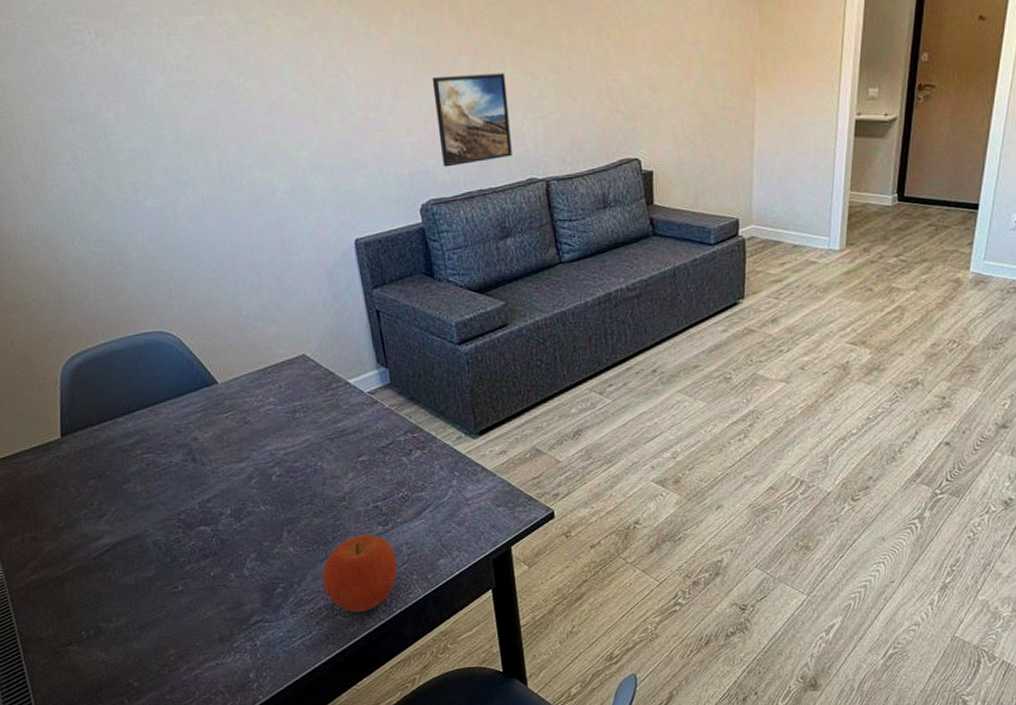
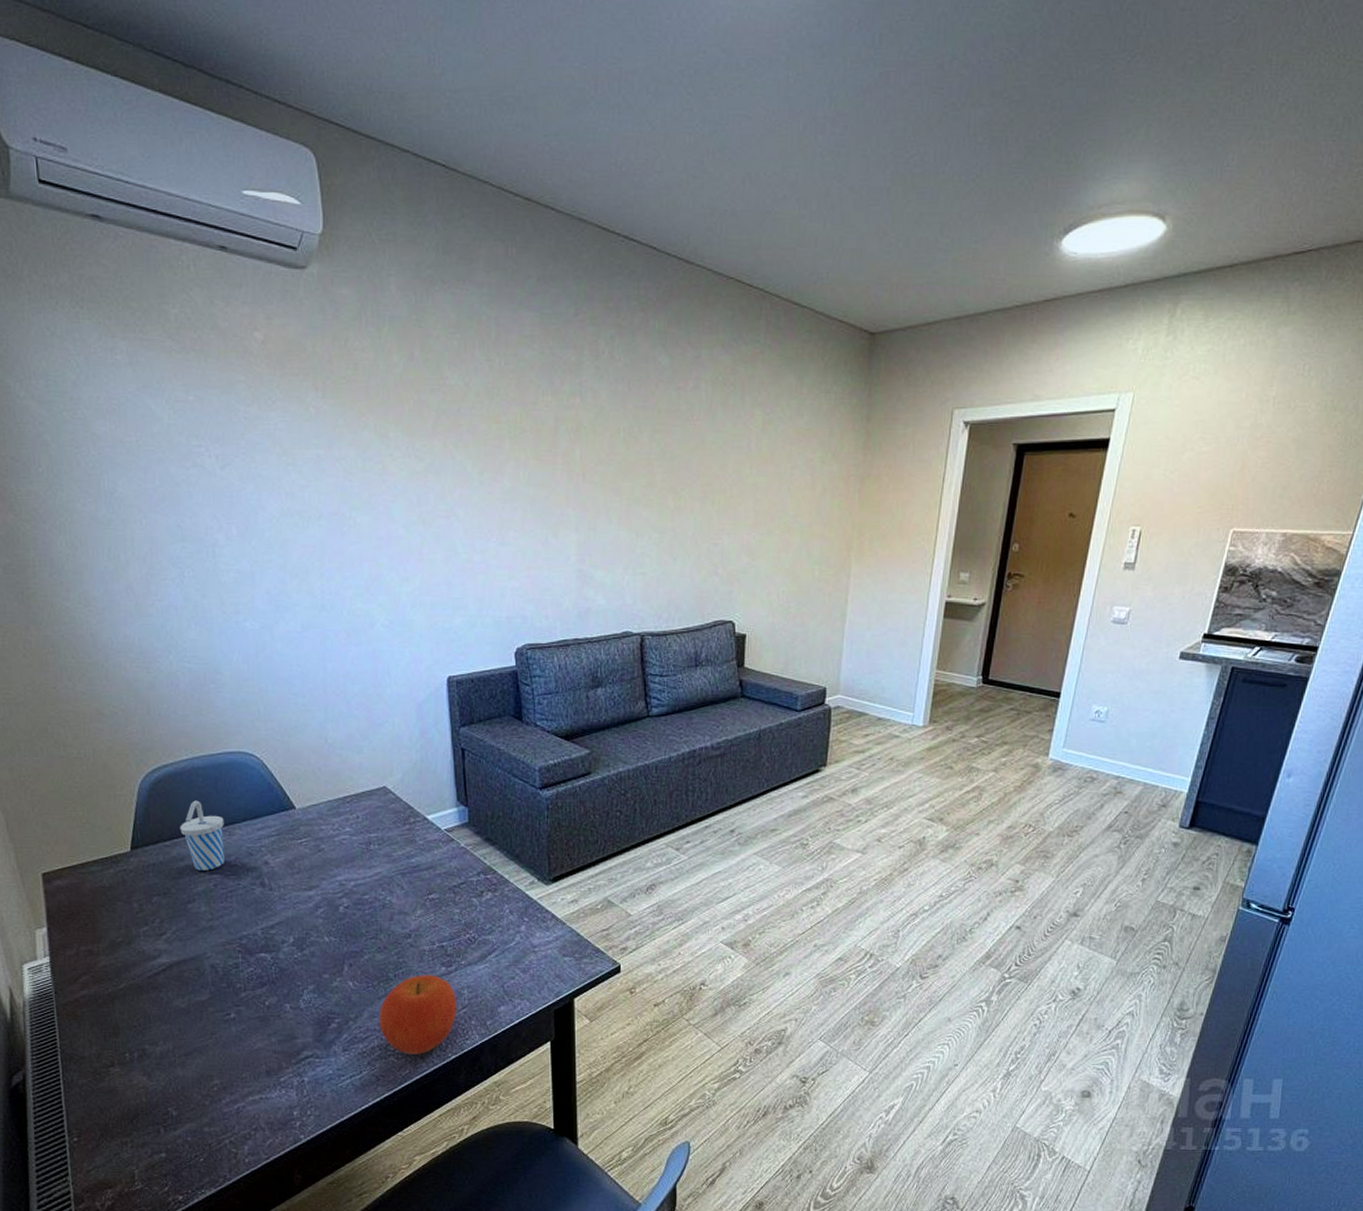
cup: none [106,383,154,452] -> present [179,800,225,871]
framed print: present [432,72,512,167] -> none [538,527,610,614]

